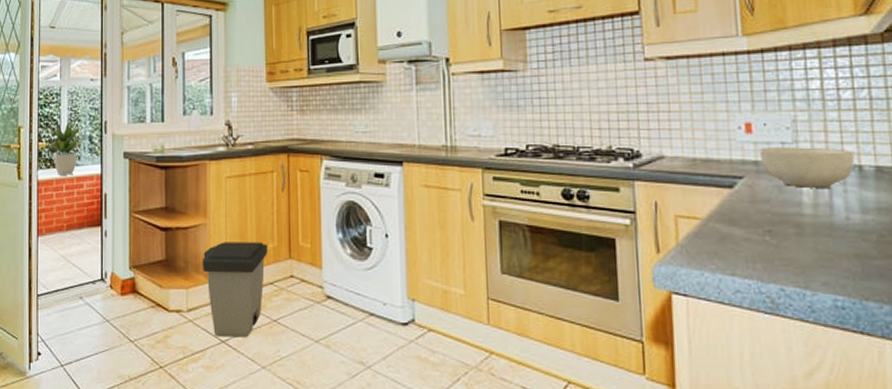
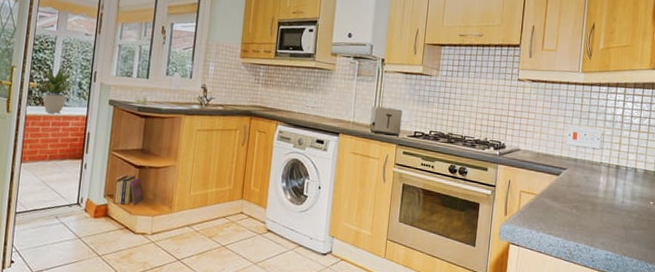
books: none [139,240,174,276] -> present [113,174,144,205]
trash can: present [202,242,269,338] -> none [168,181,226,258]
toaster: none [440,120,485,159] -> present [369,106,403,137]
bowl: present [758,147,856,188] -> none [578,150,635,181]

